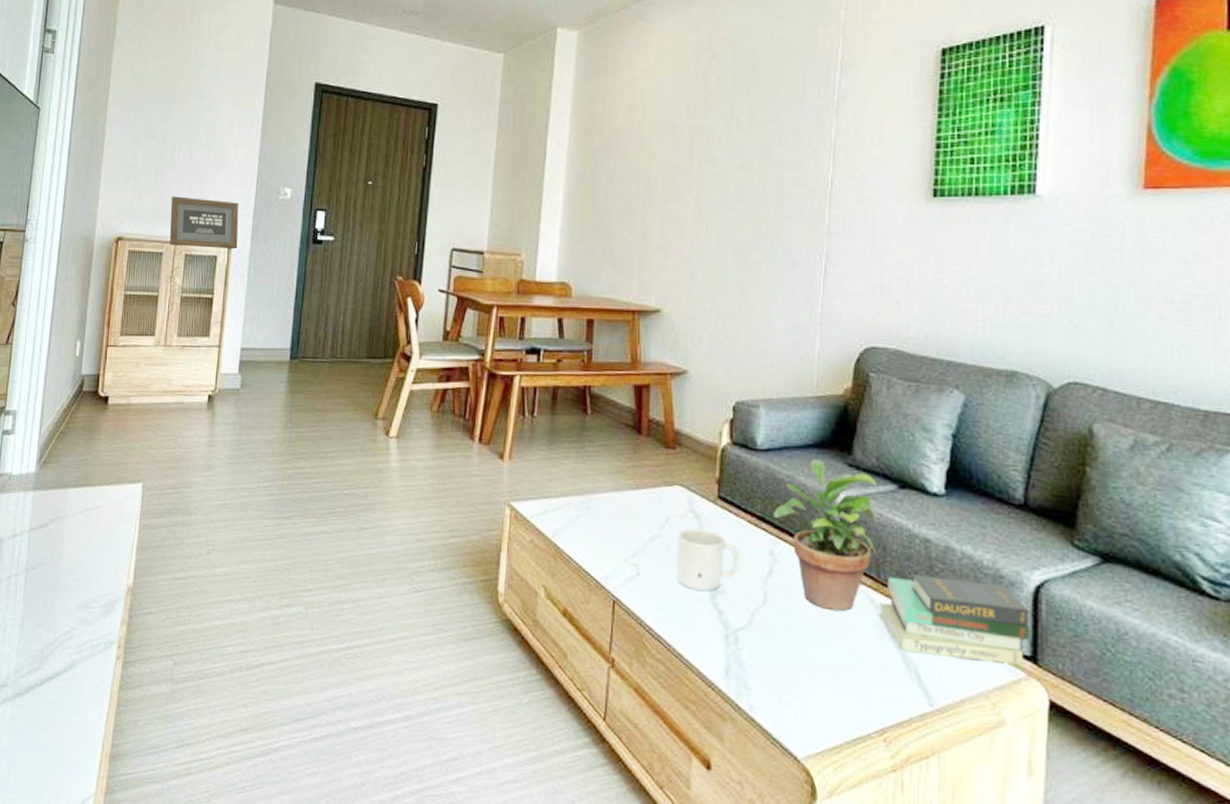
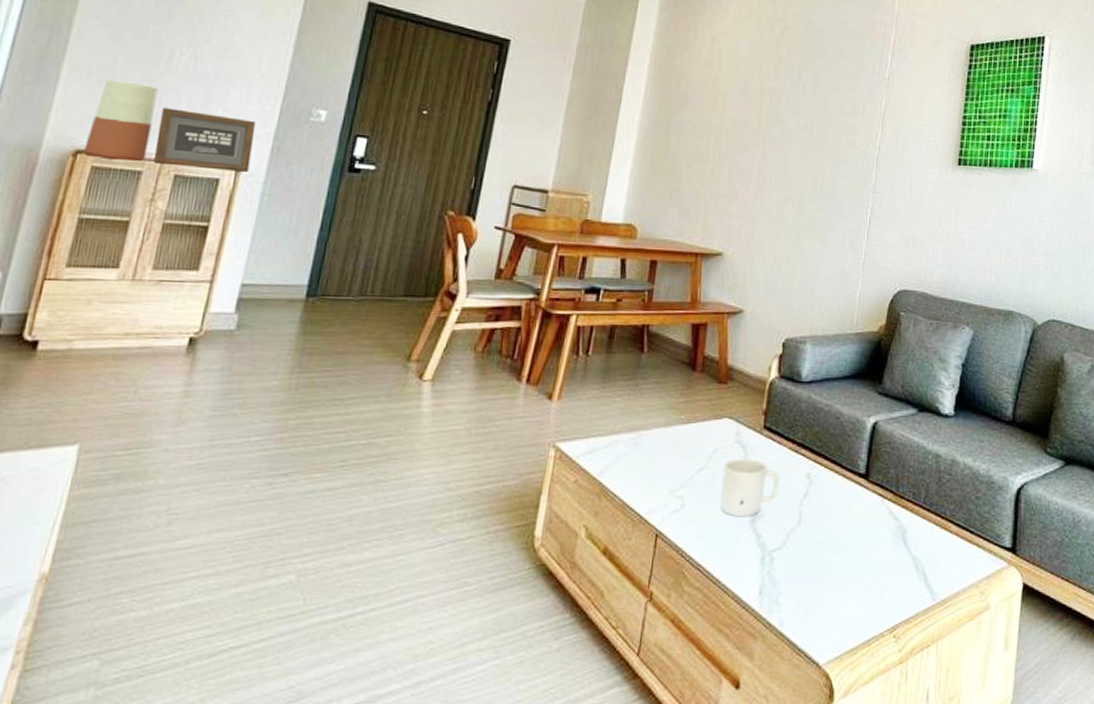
vase: none [122,176,167,245] -> present [83,80,158,162]
potted plant: present [773,458,877,612] -> none [812,388,901,525]
books: present [879,575,1031,665] -> none [896,486,1013,556]

